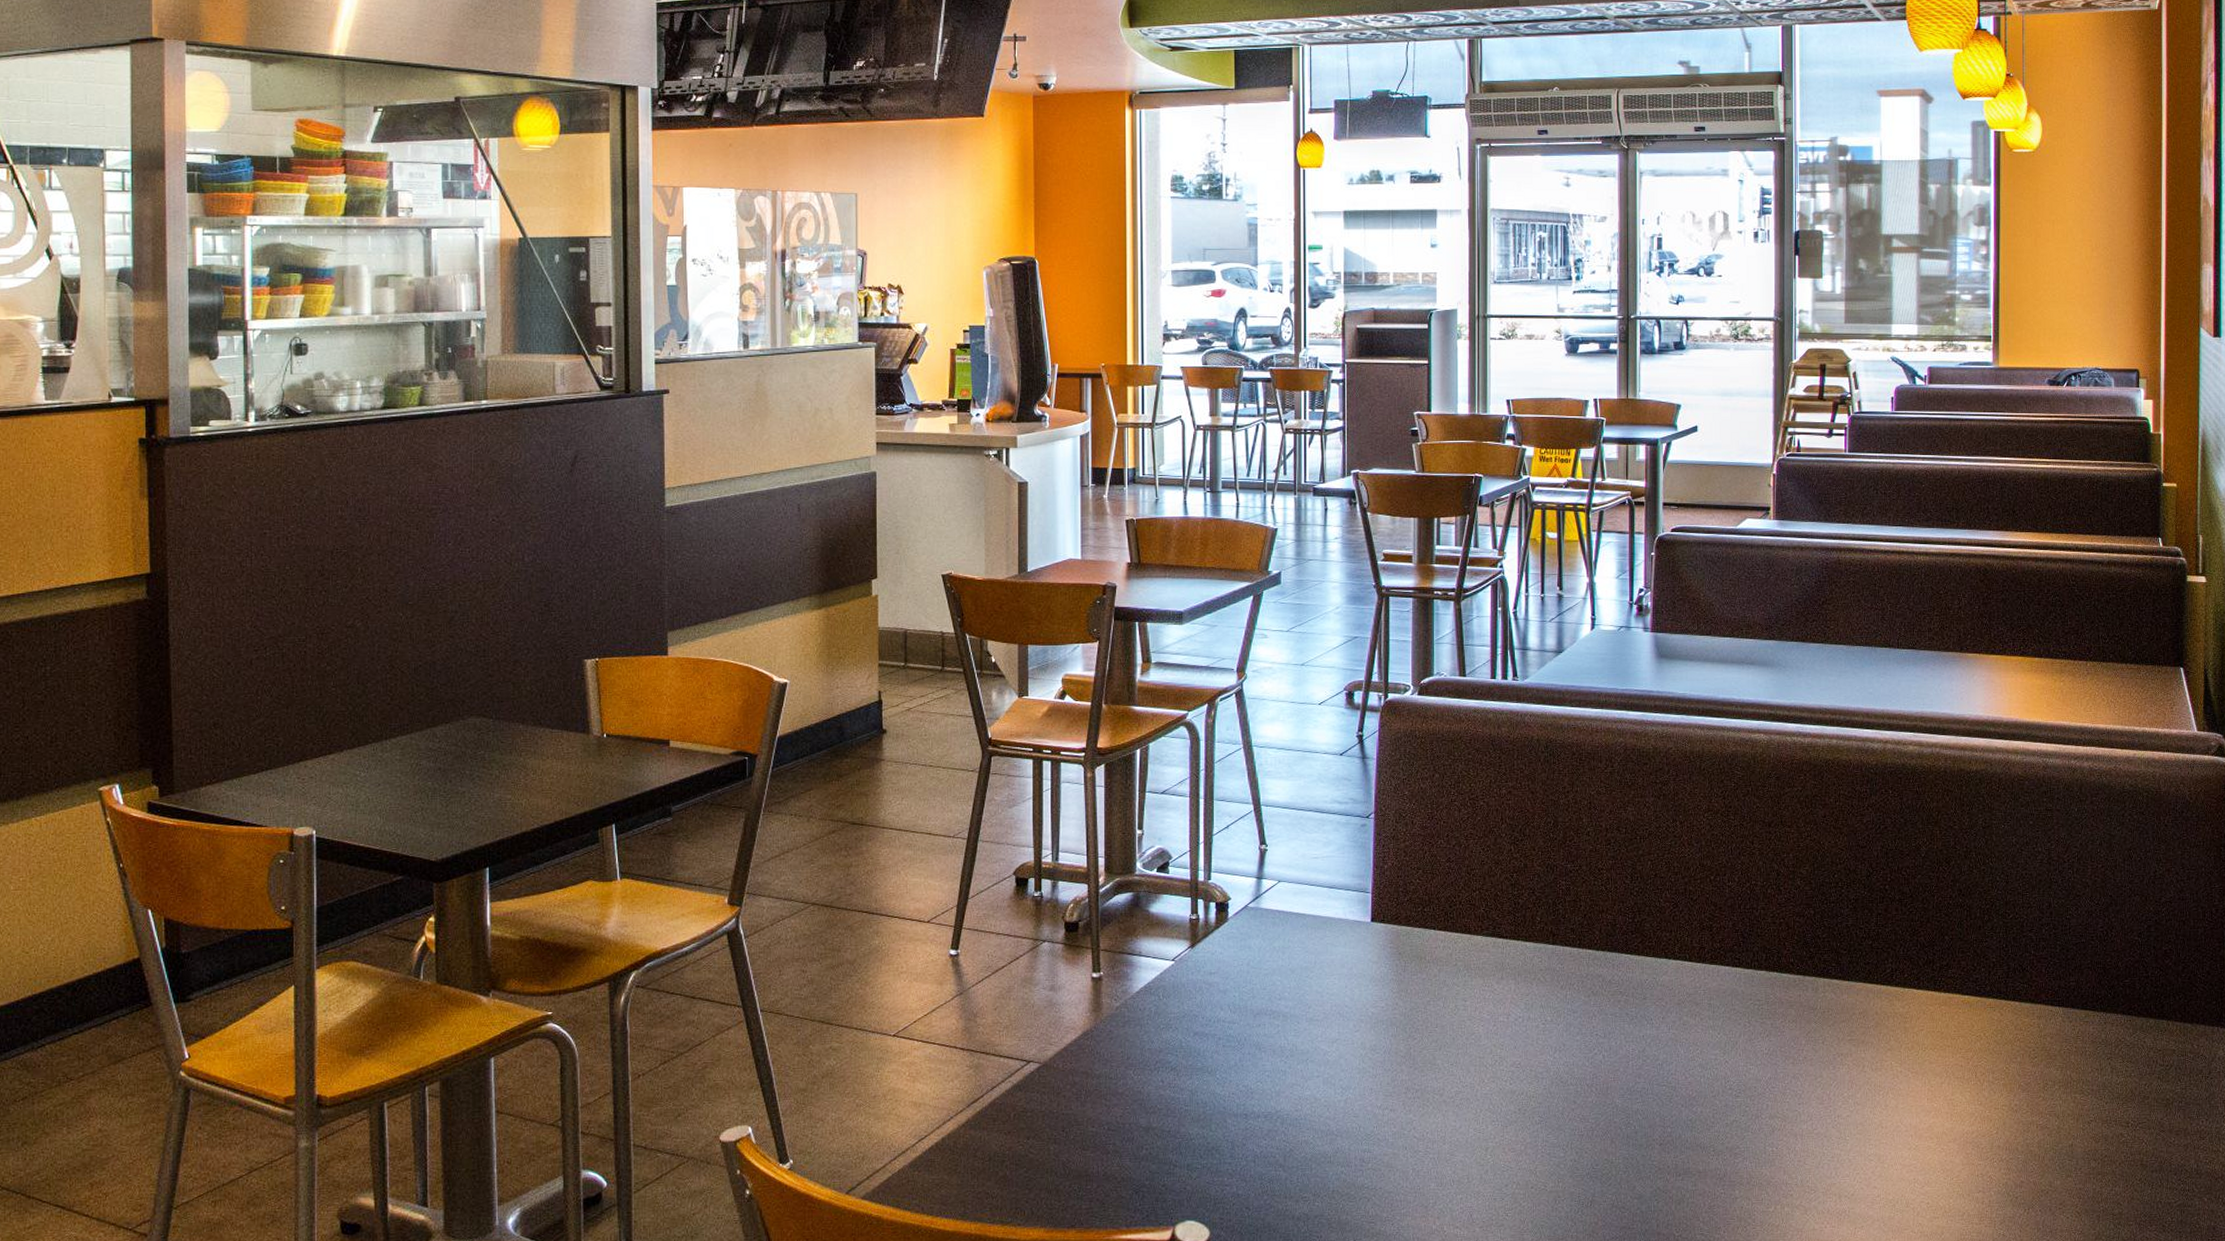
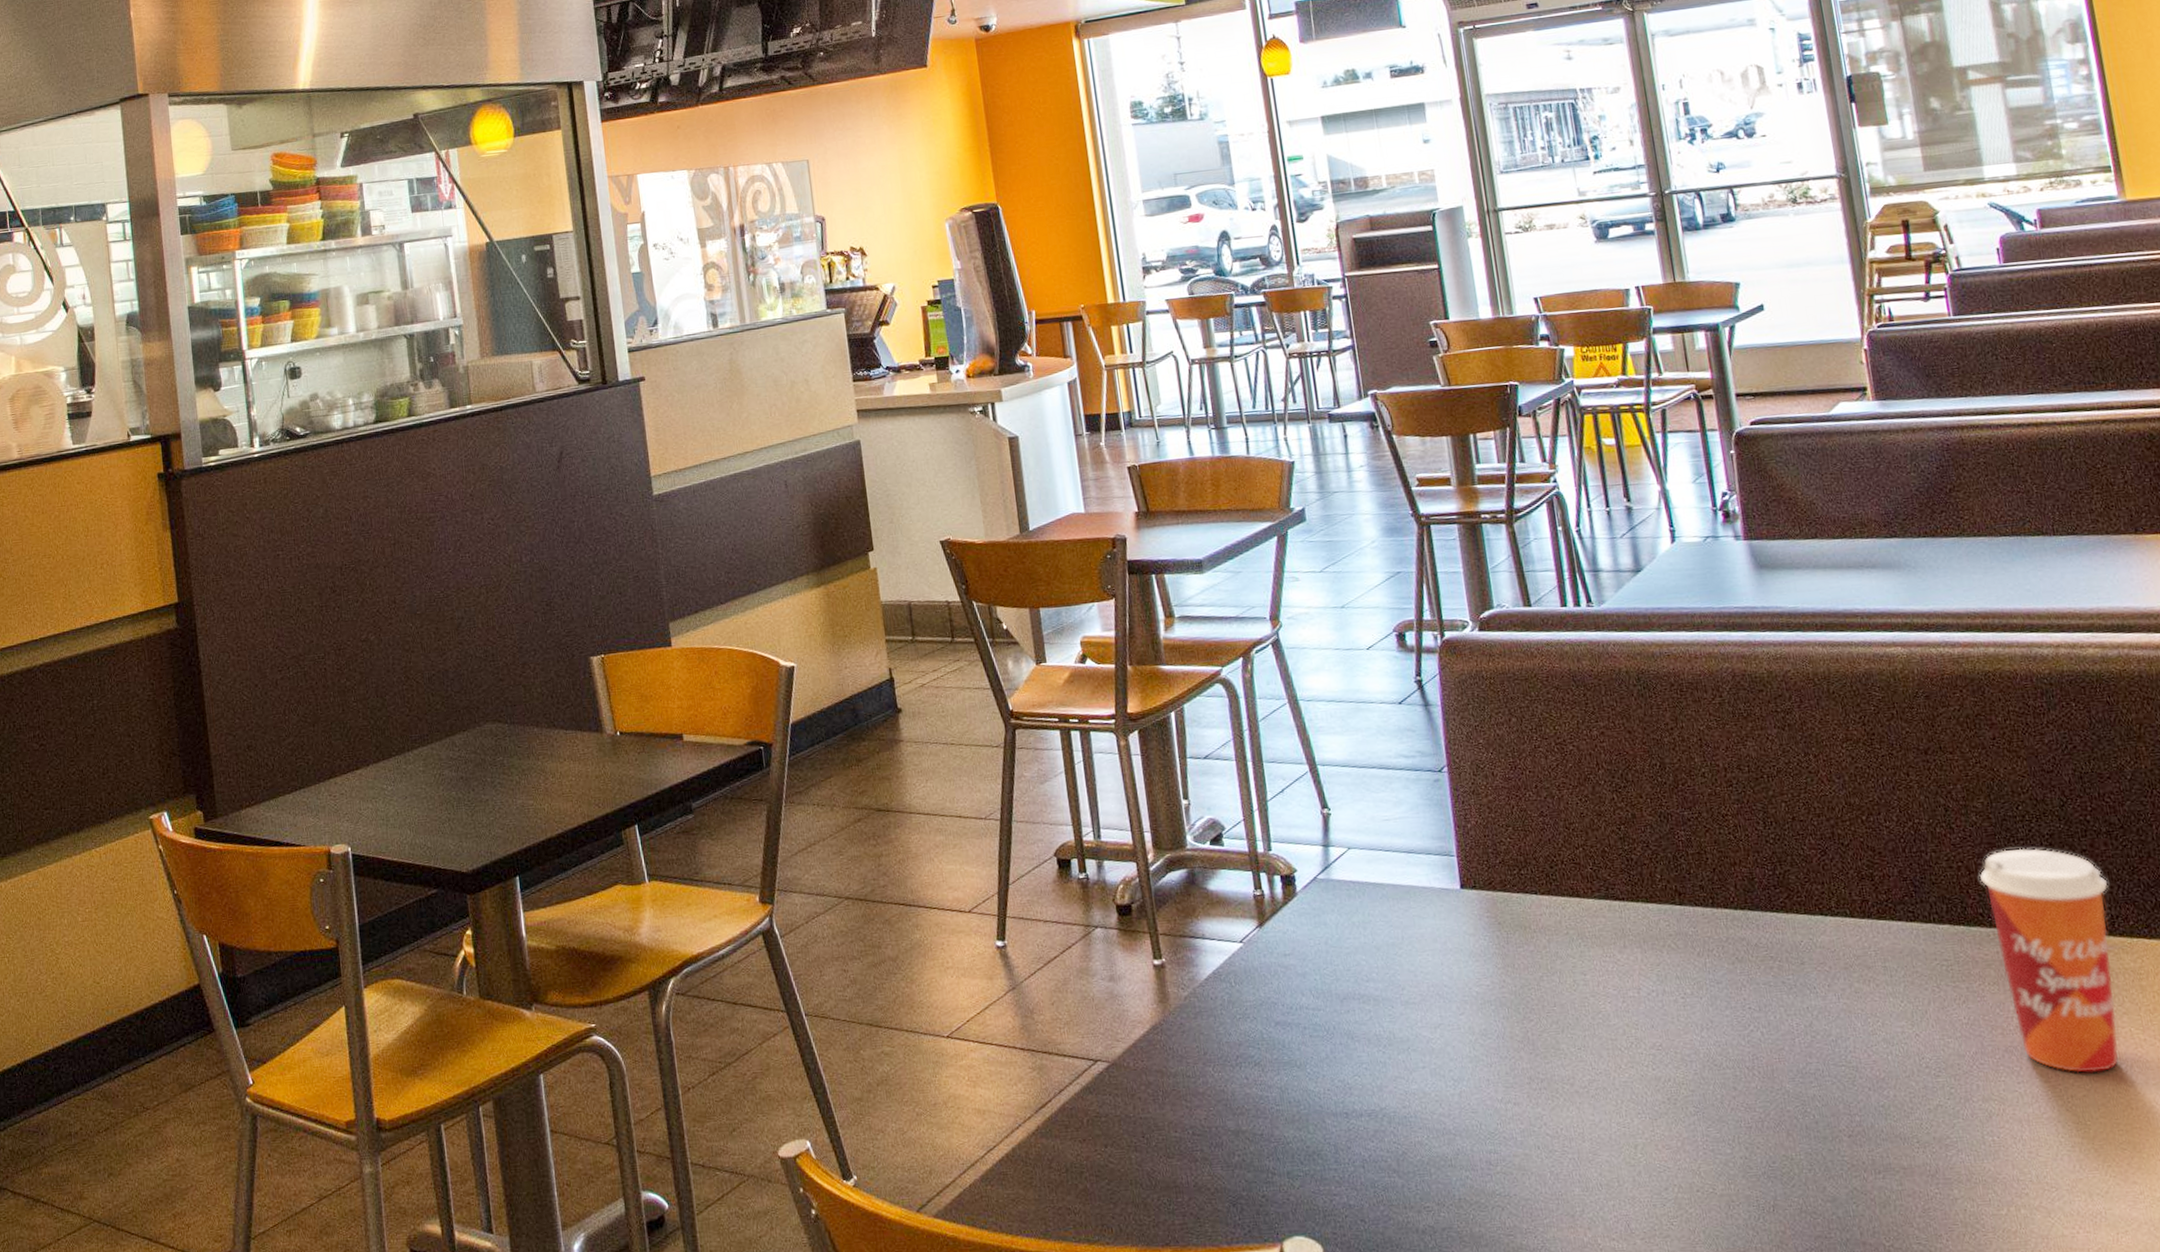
paper cup: none [1795,909,1893,1097] -> present [1979,848,2120,1073]

